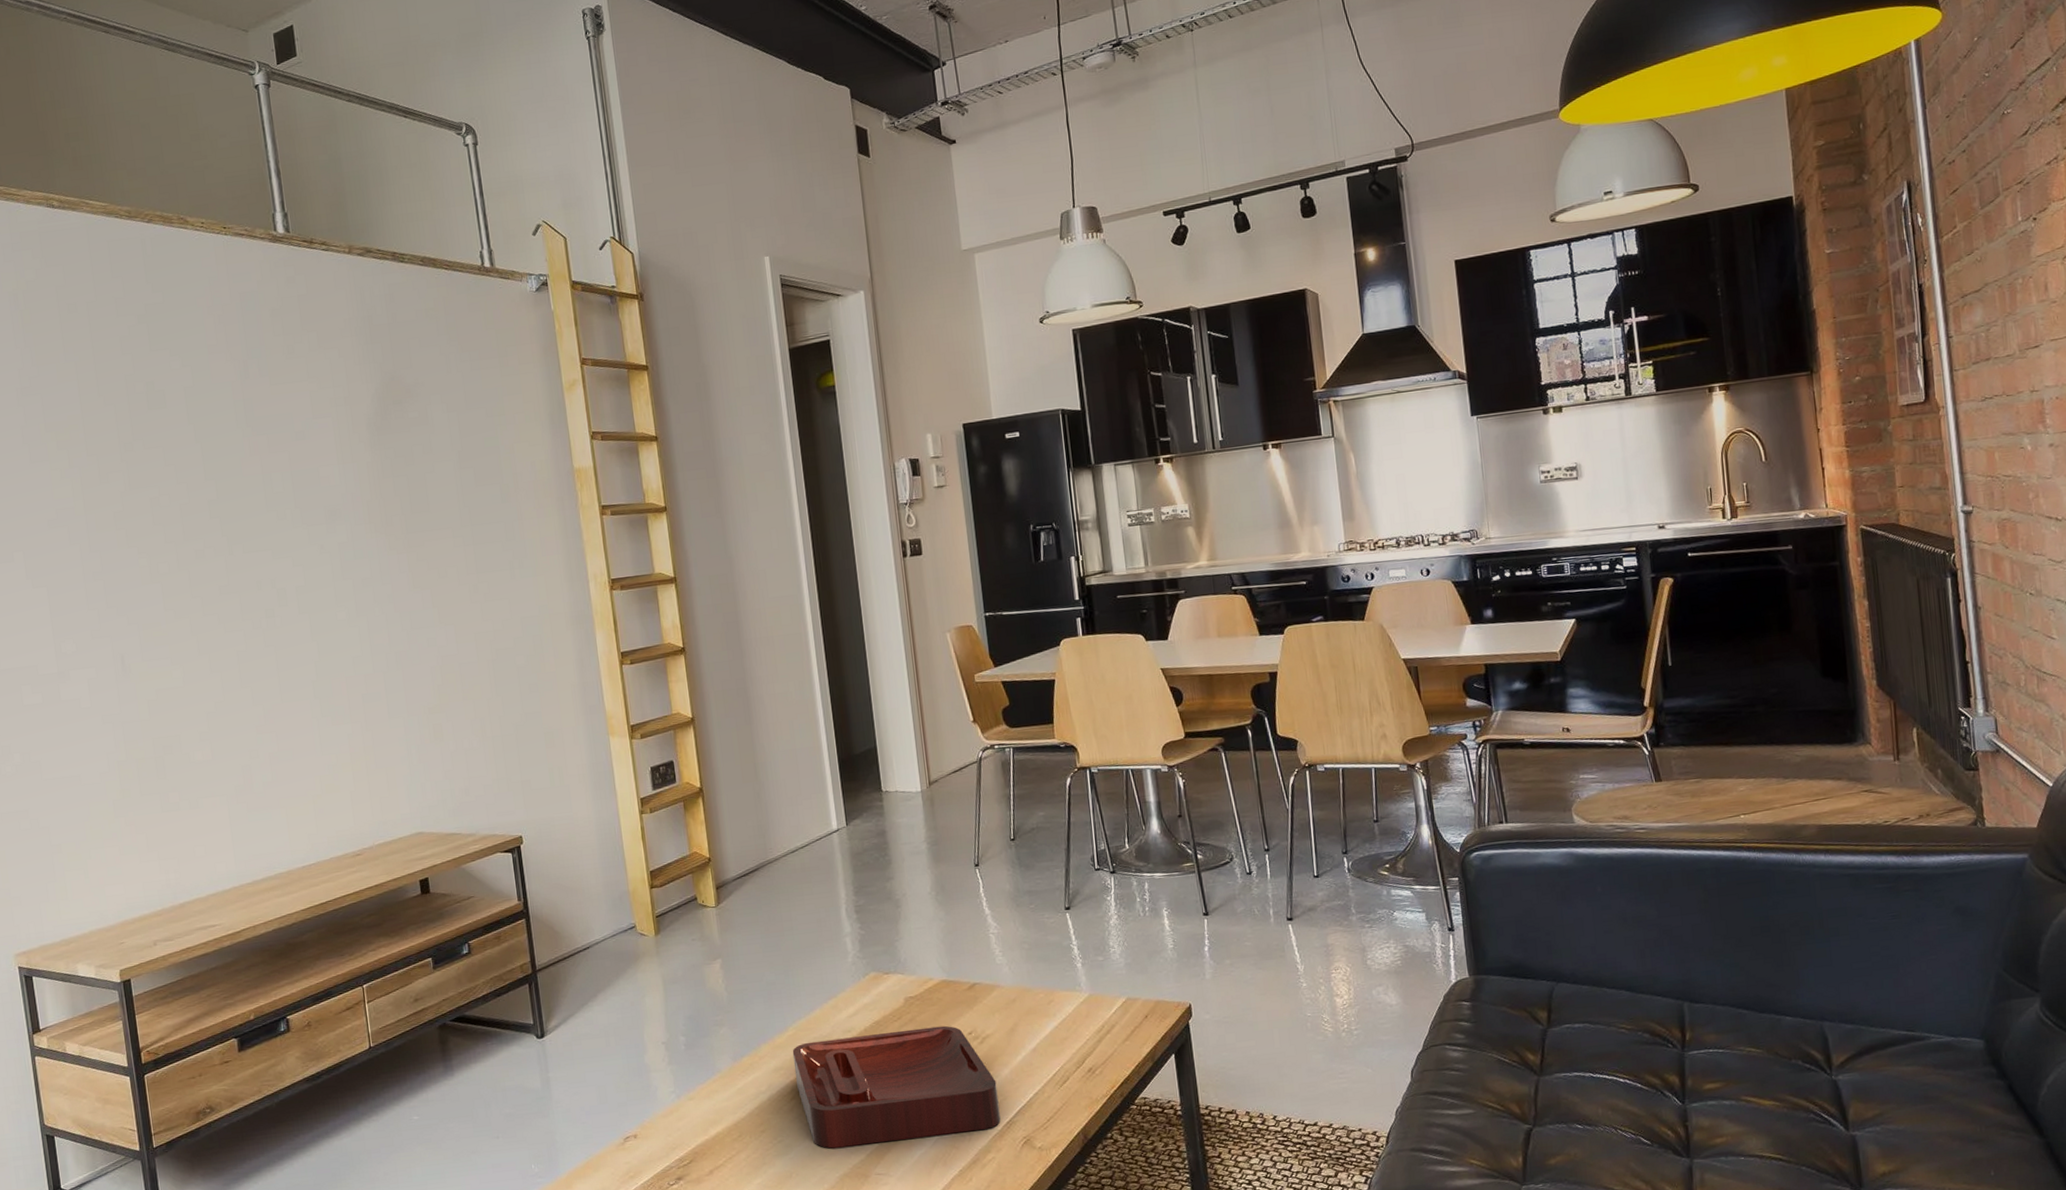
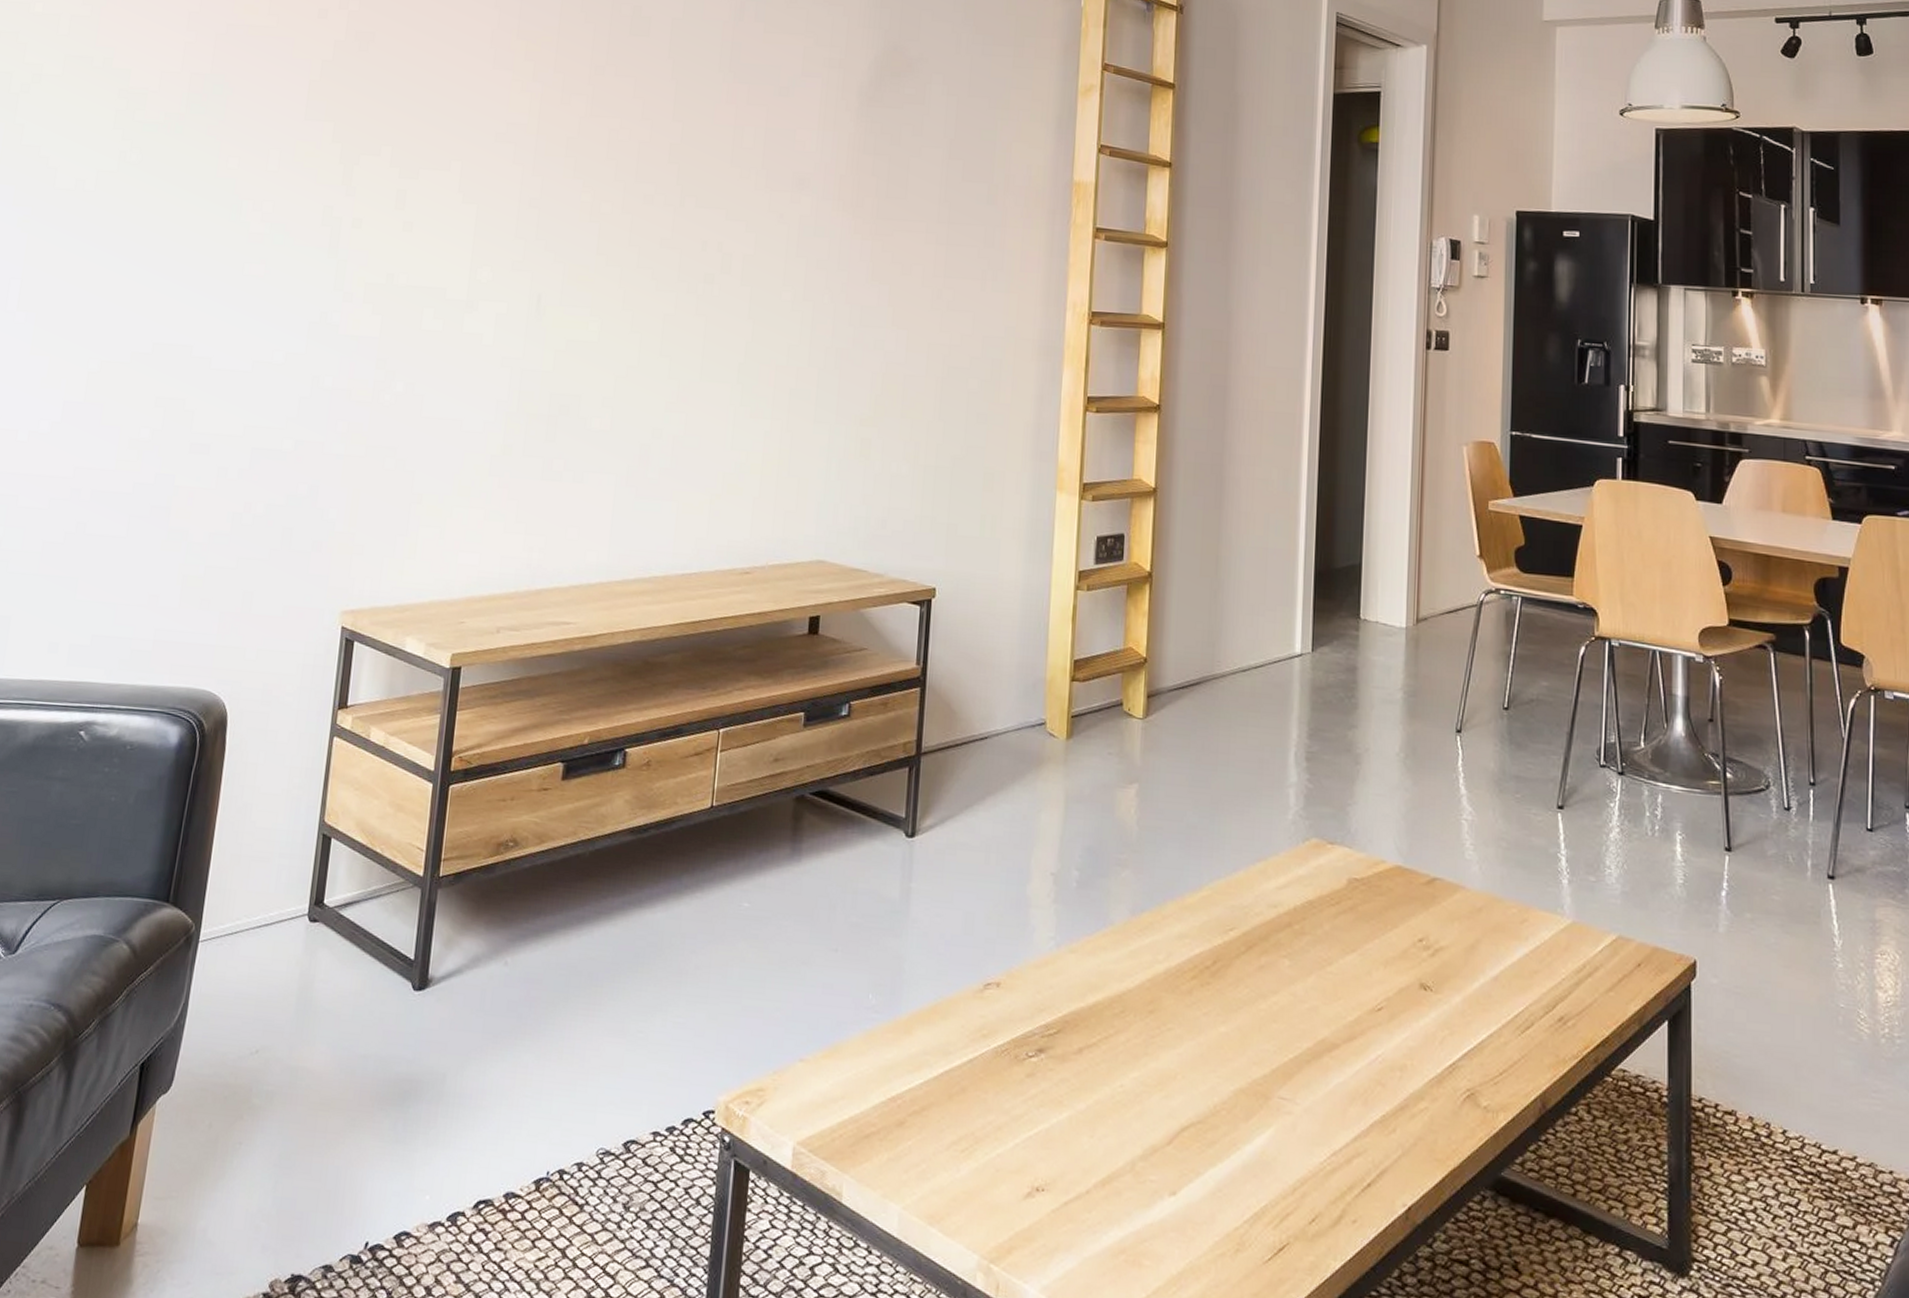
decorative tray: present [792,1025,1001,1149] -> none [1201,909,1444,1069]

